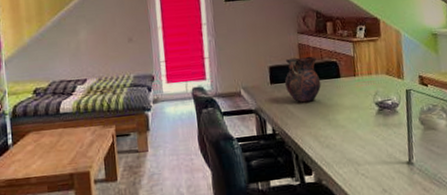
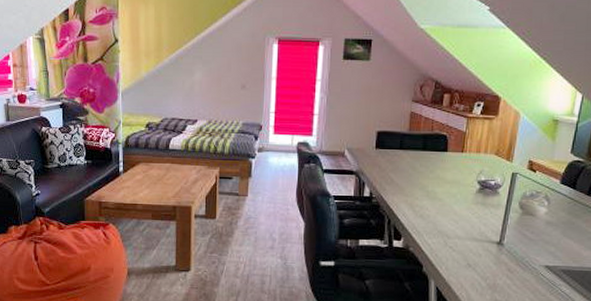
vase: present [284,56,321,103] -> none [389,125,428,171]

